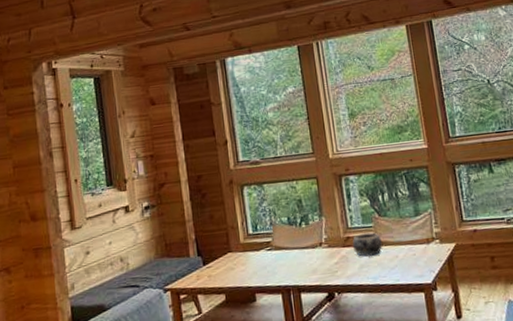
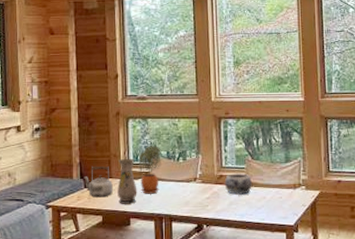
kettle: none [201,240,234,275] -> present [84,166,113,198]
vase: none [237,228,260,280] -> present [117,158,137,204]
potted plant: none [257,212,284,266] -> present [138,146,161,194]

